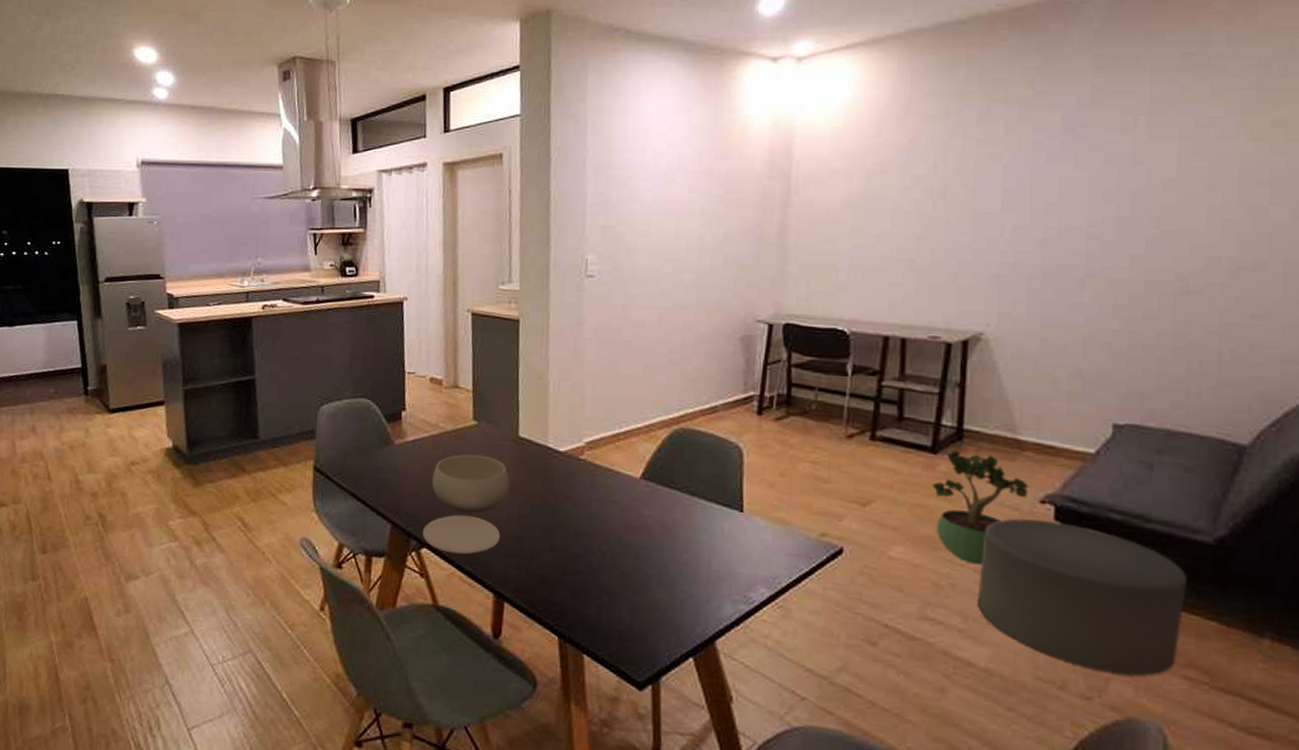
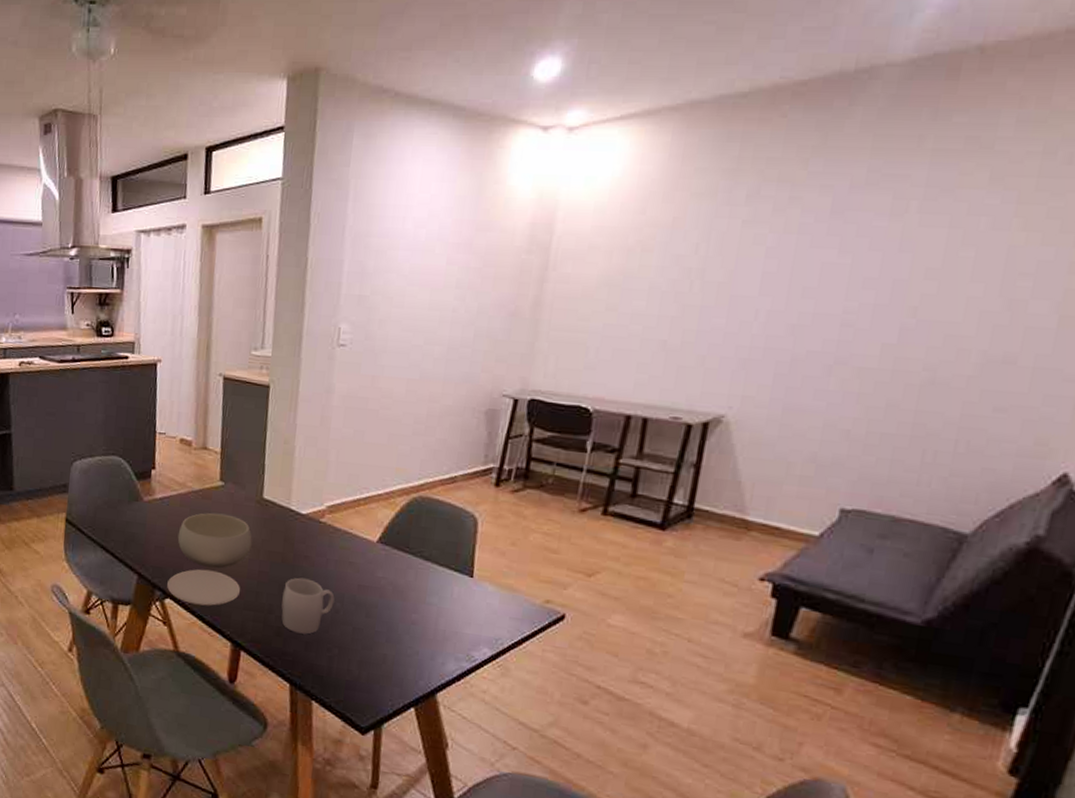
mug: none [544,519,600,581] -> present [281,577,335,635]
potted plant: present [932,450,1029,566] -> none [656,527,750,636]
pouf: present [978,518,1187,676] -> none [687,593,891,742]

